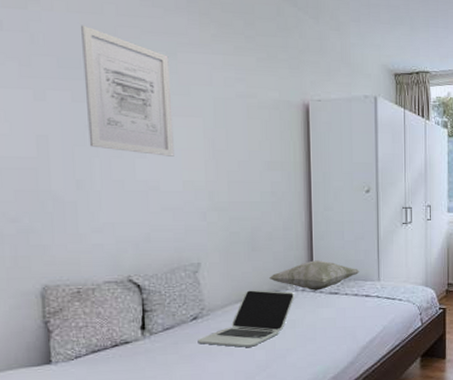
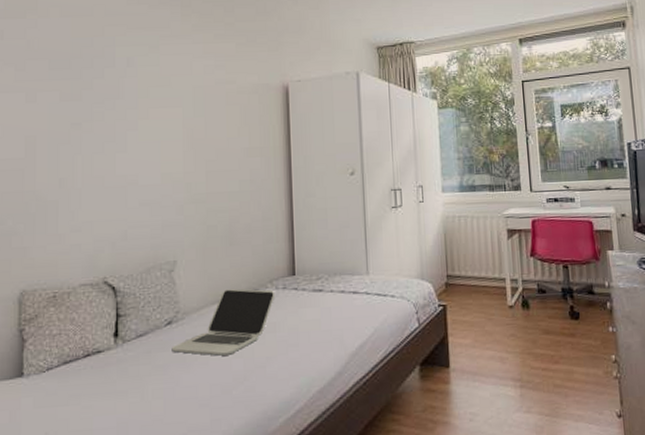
wall art: present [81,25,174,157] -> none [72,27,154,149]
decorative pillow: present [268,260,360,291] -> none [247,253,346,288]

